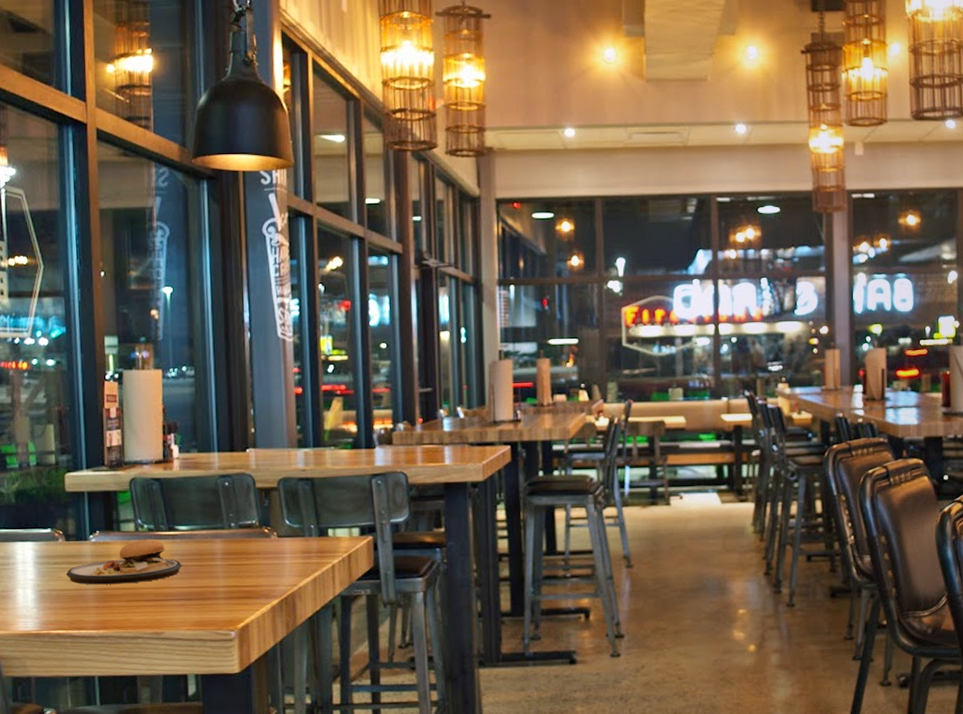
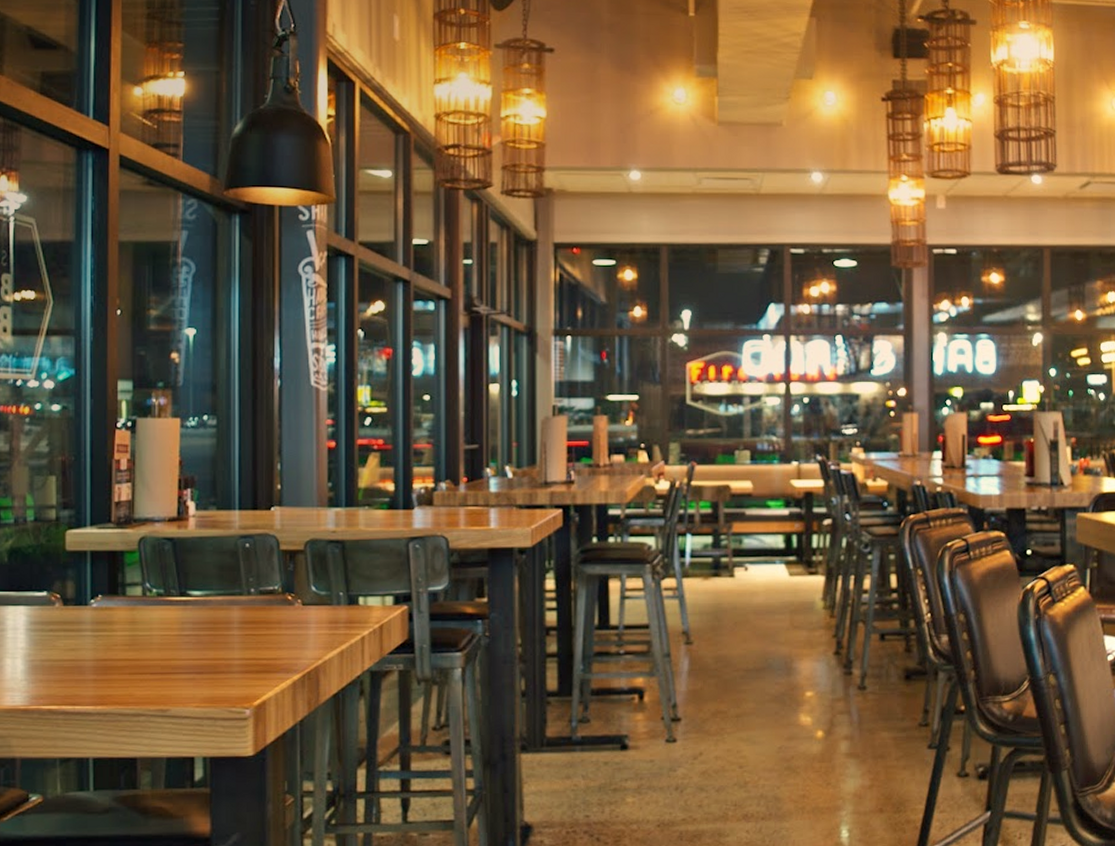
burger: present [66,538,182,585] -> none [62,603,194,655]

